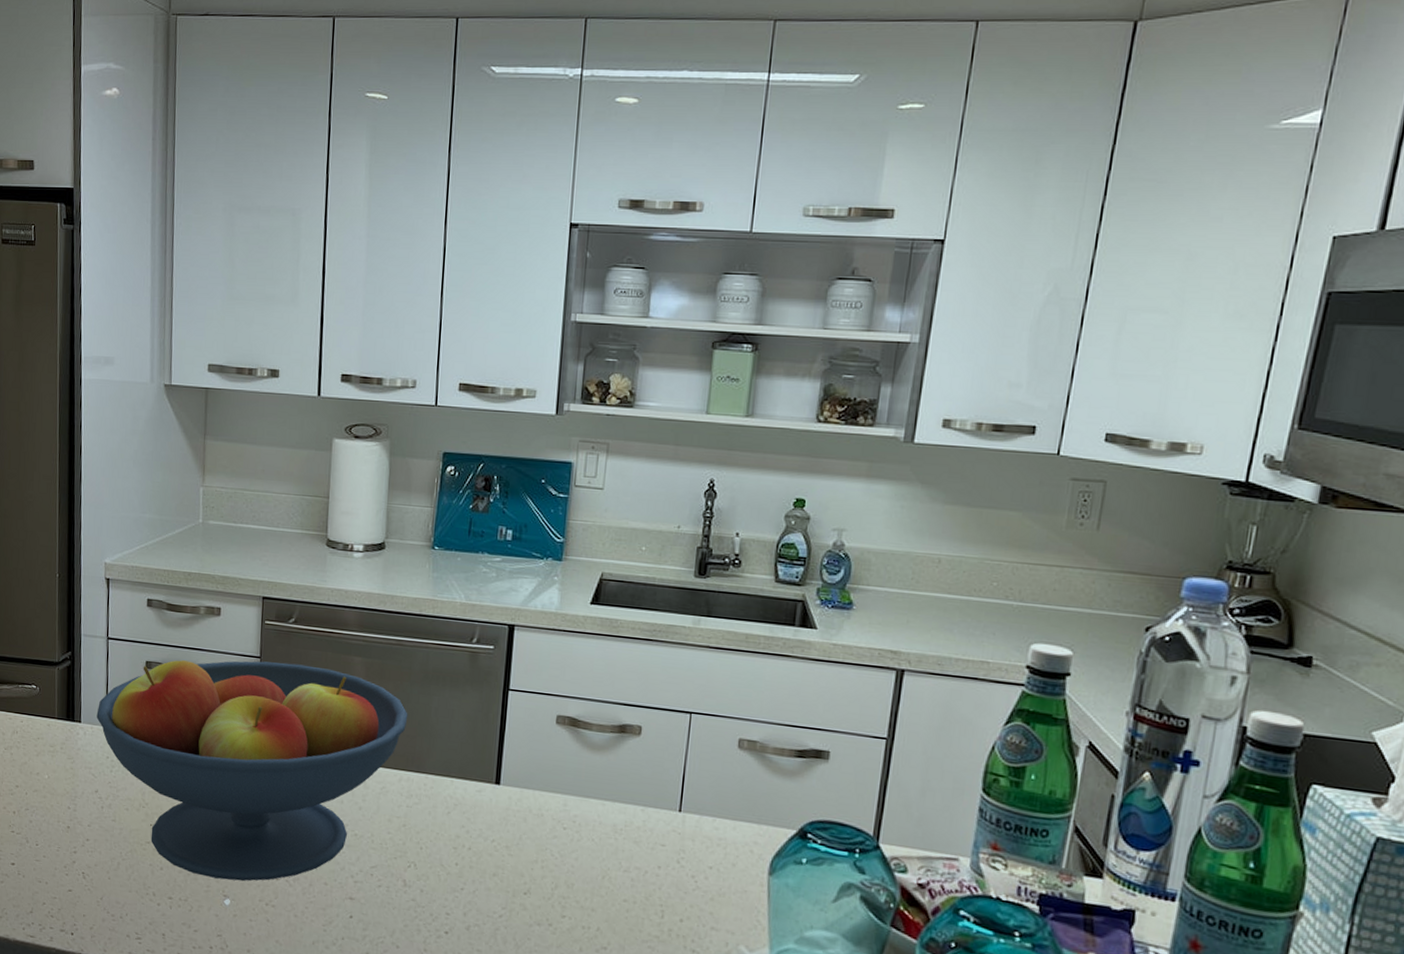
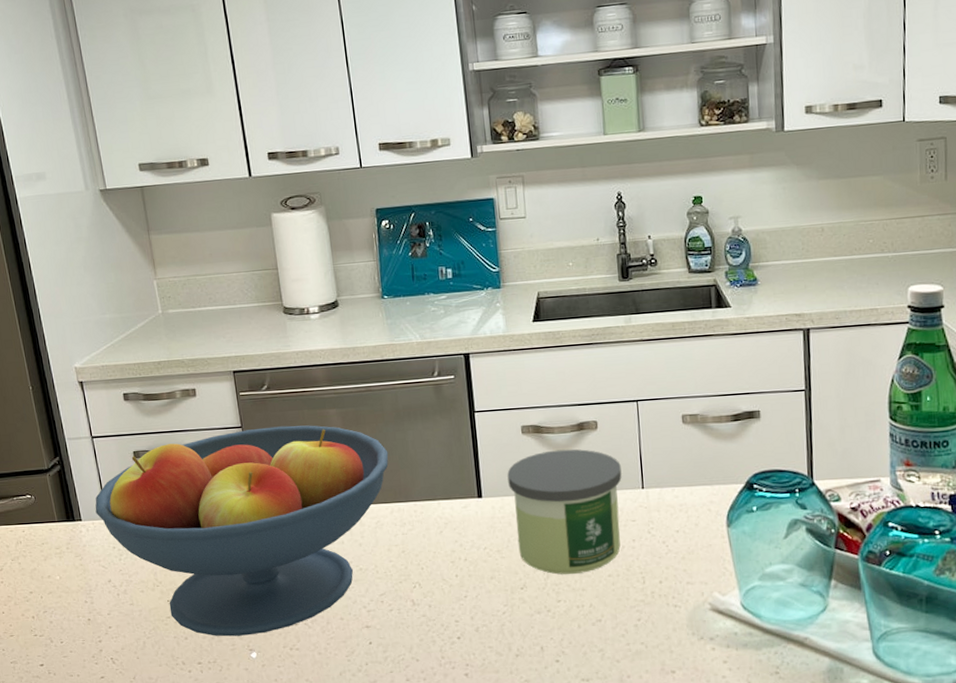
candle: none [529,748,660,892] -> present [507,449,622,575]

